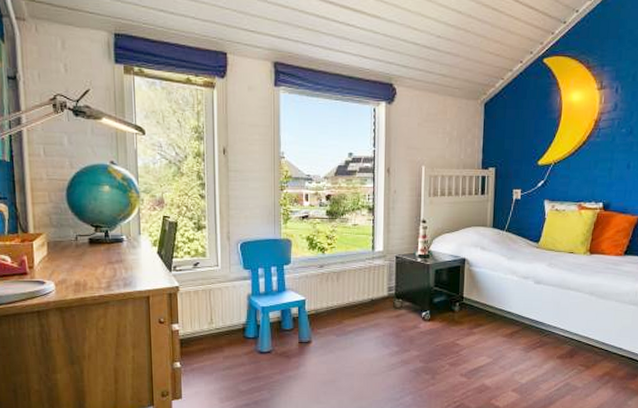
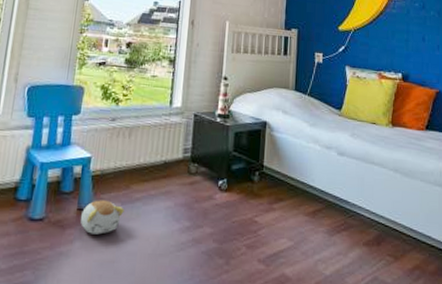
plush toy: none [302,334,340,361] -> present [80,200,125,235]

